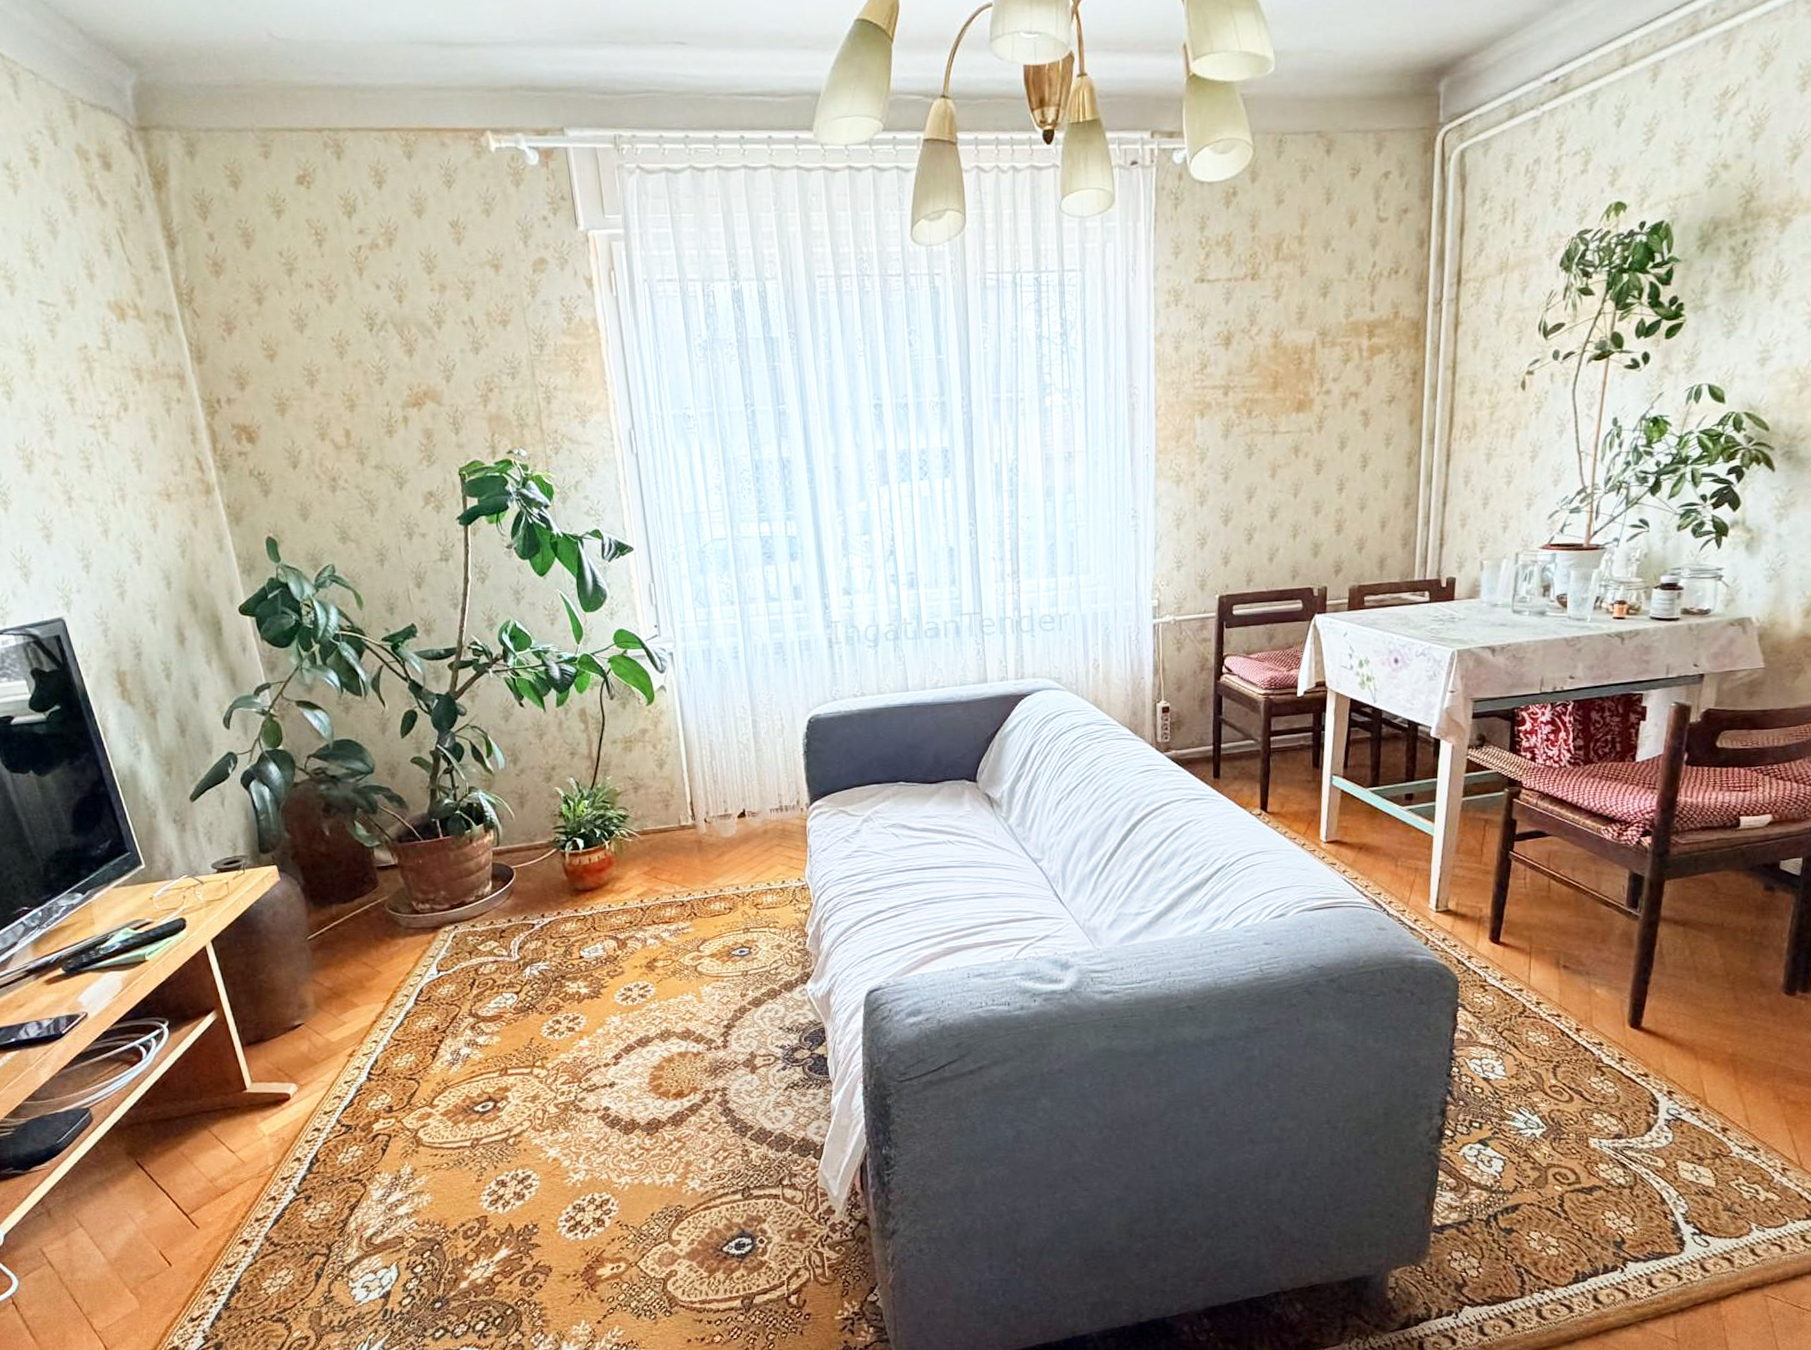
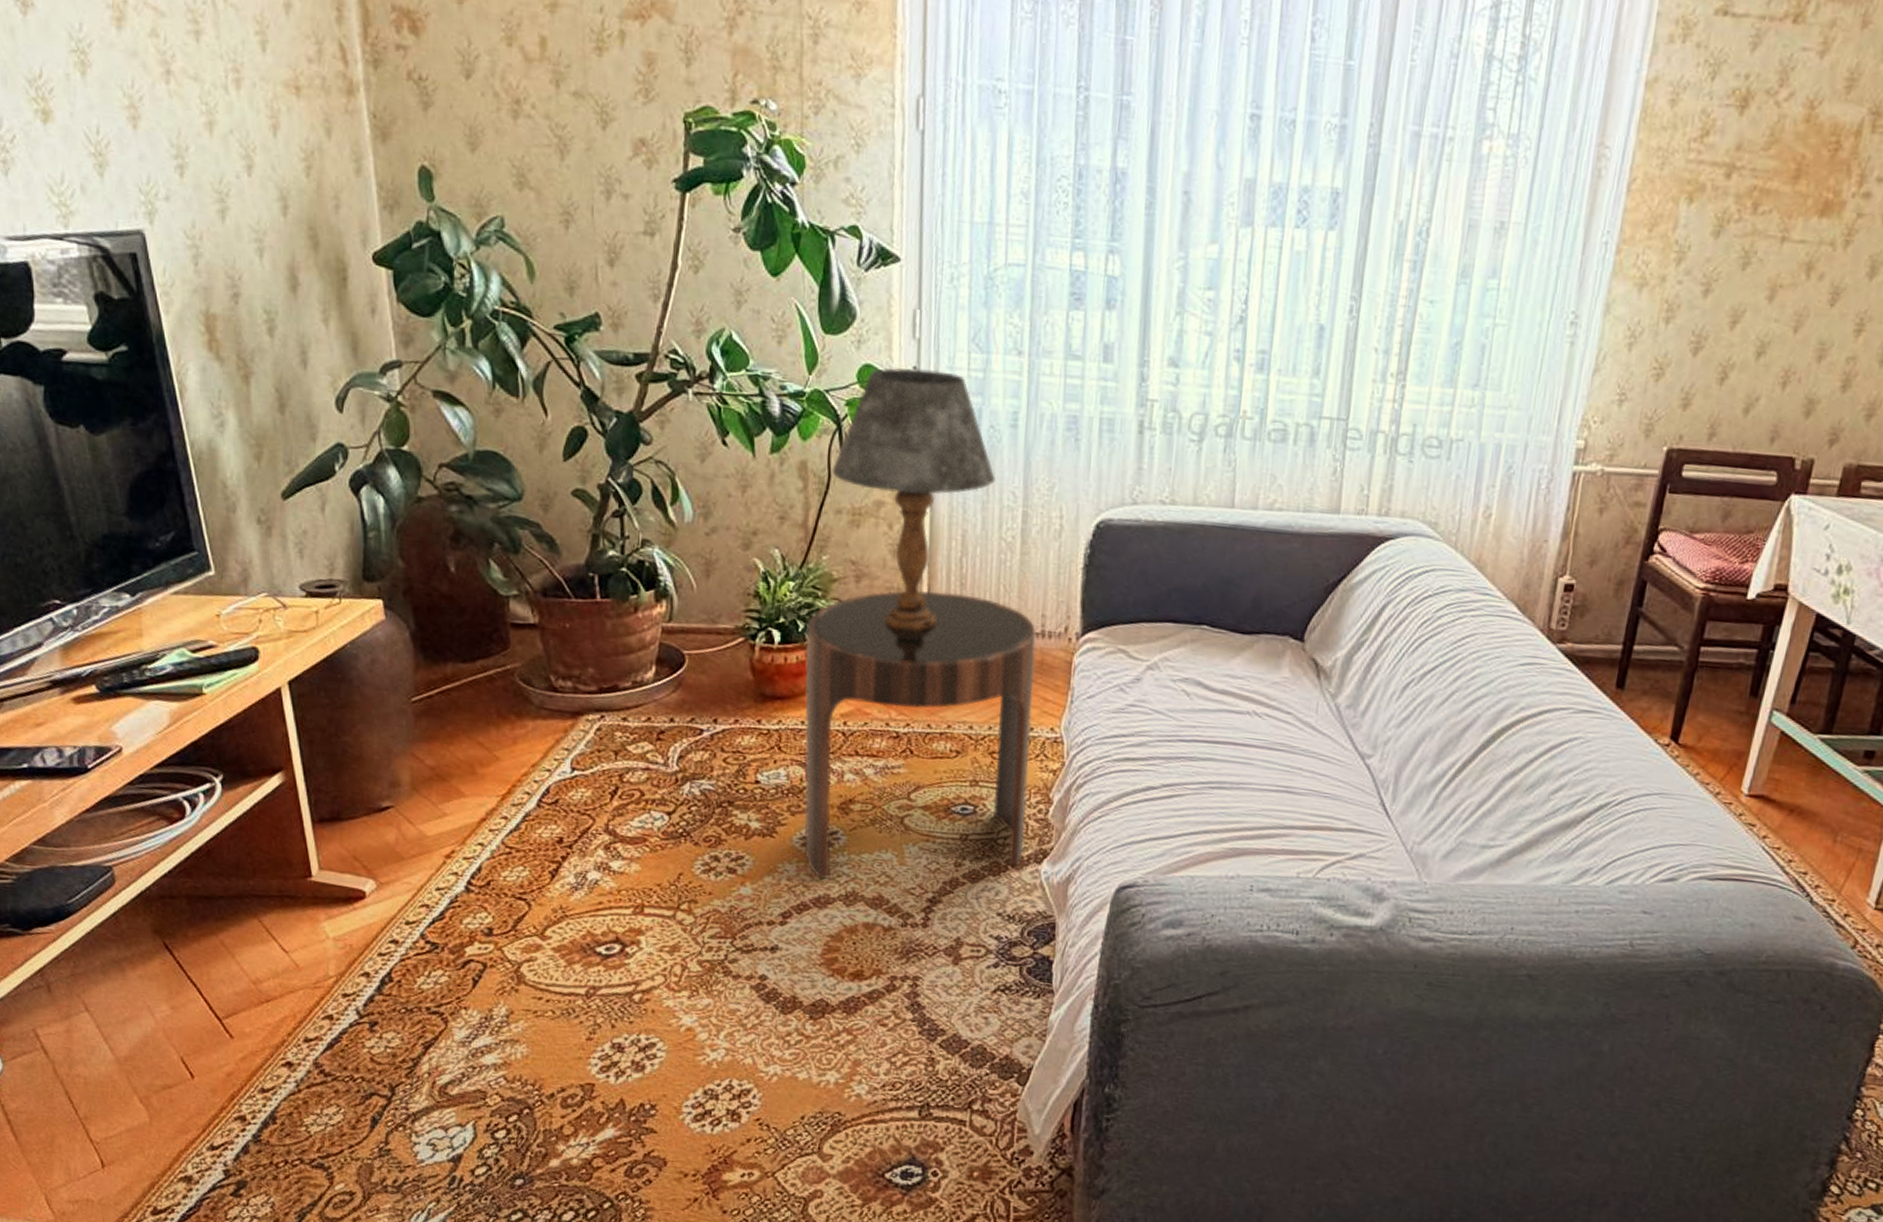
side table: none [602,788,792,1024] -> present [804,591,1037,880]
table lamp: none [605,625,729,823] -> present [832,367,997,631]

